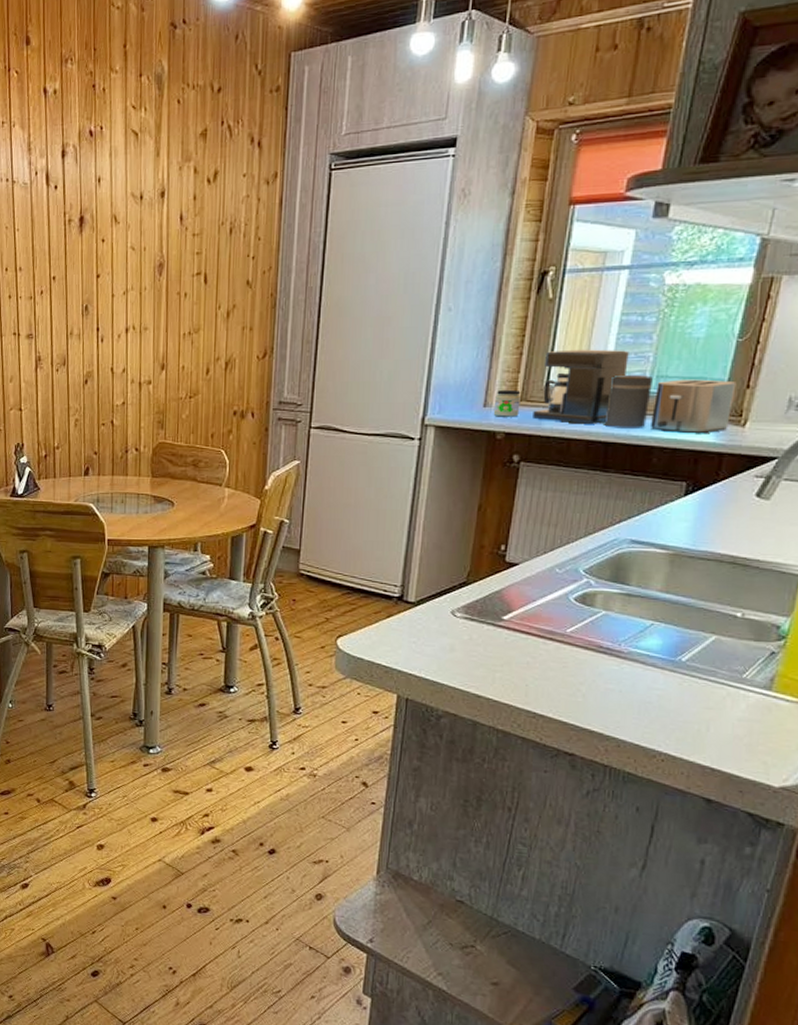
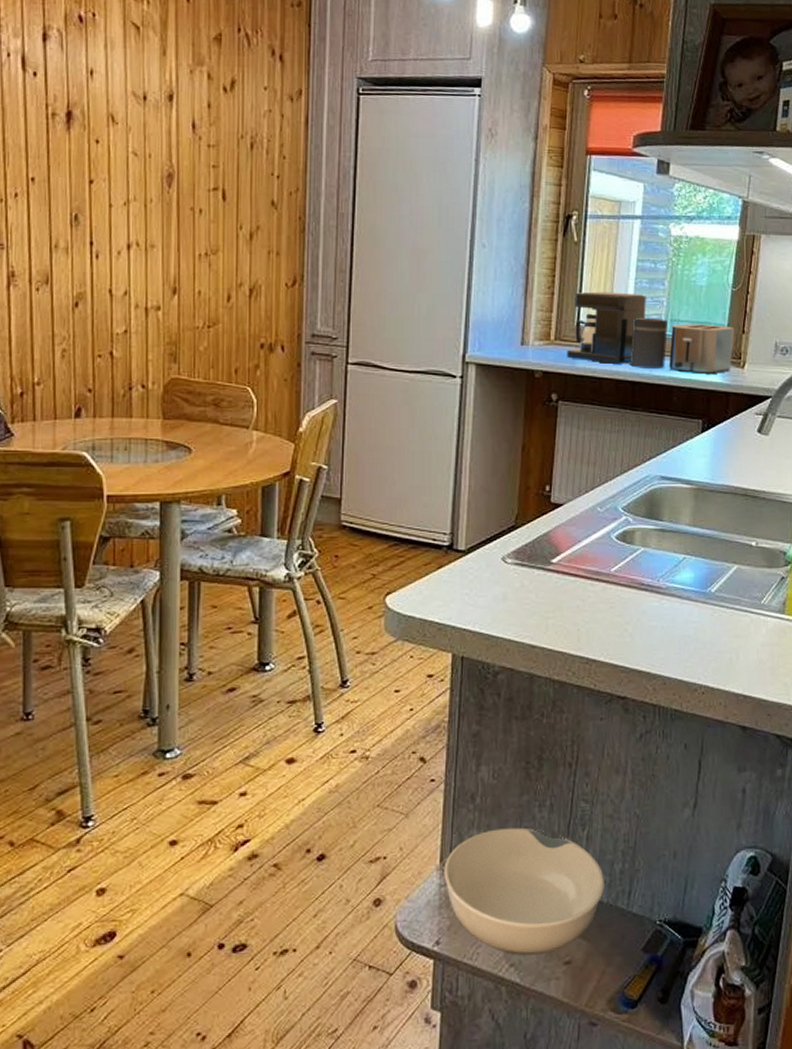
bowl: none [380,854,539,971] -> present [444,827,606,956]
jar: present [493,389,521,417] -> none [530,328,555,356]

